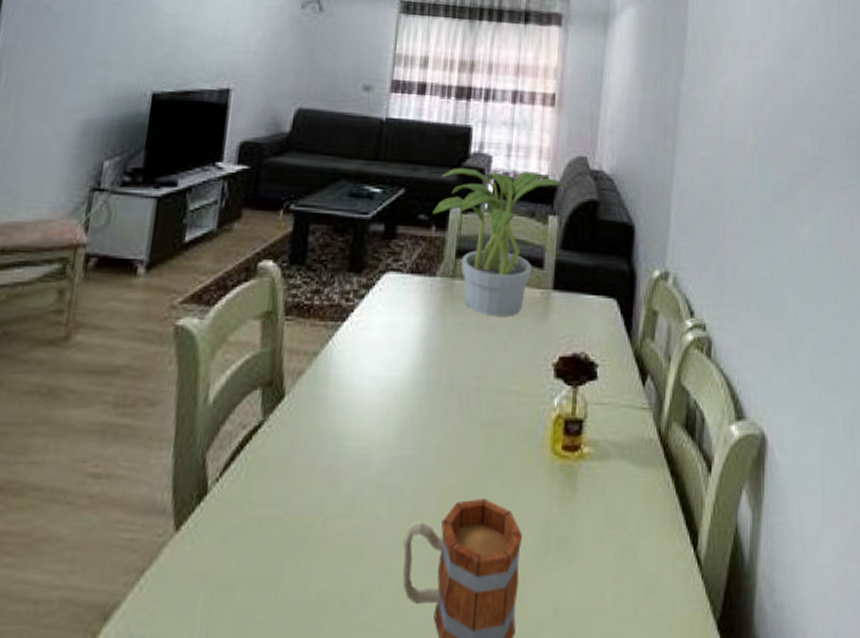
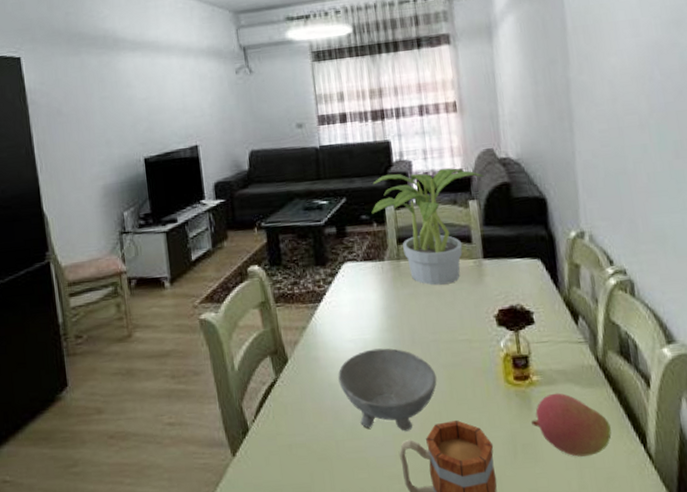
bowl: none [345,392,471,510] -> present [338,348,437,432]
fruit: none [573,471,661,558] -> present [531,393,612,457]

